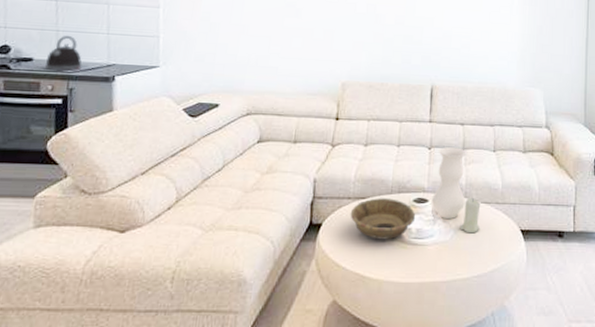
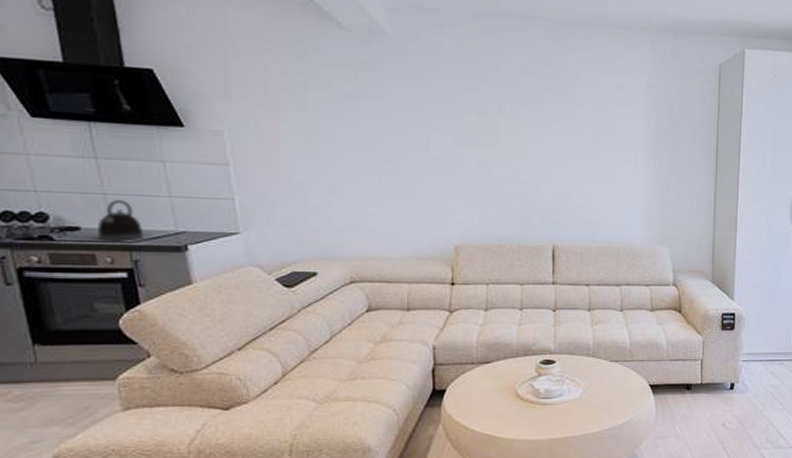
decorative bowl: present [350,198,416,240] -> none [475,361,544,402]
vase: present [432,147,468,220] -> none [560,309,594,379]
candle: present [459,198,481,234] -> none [589,357,609,391]

